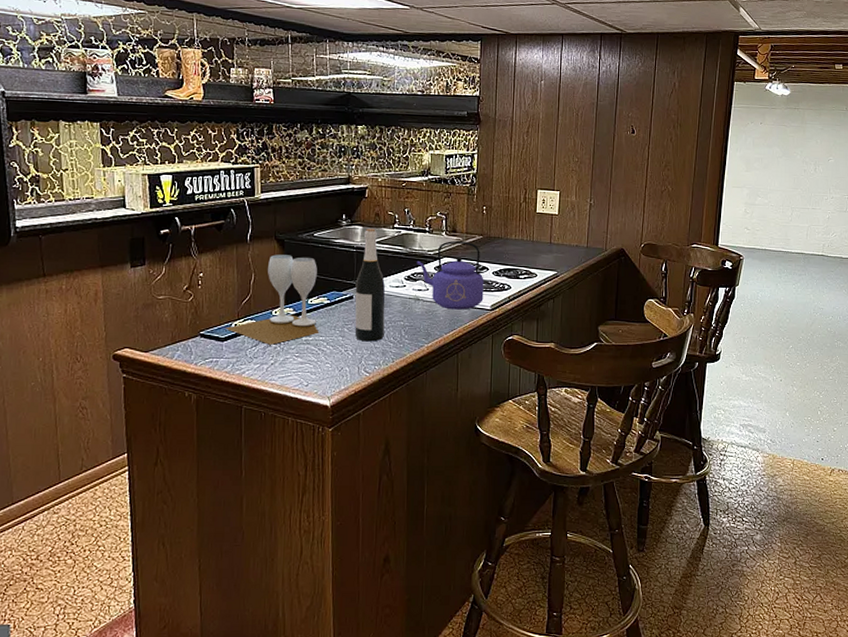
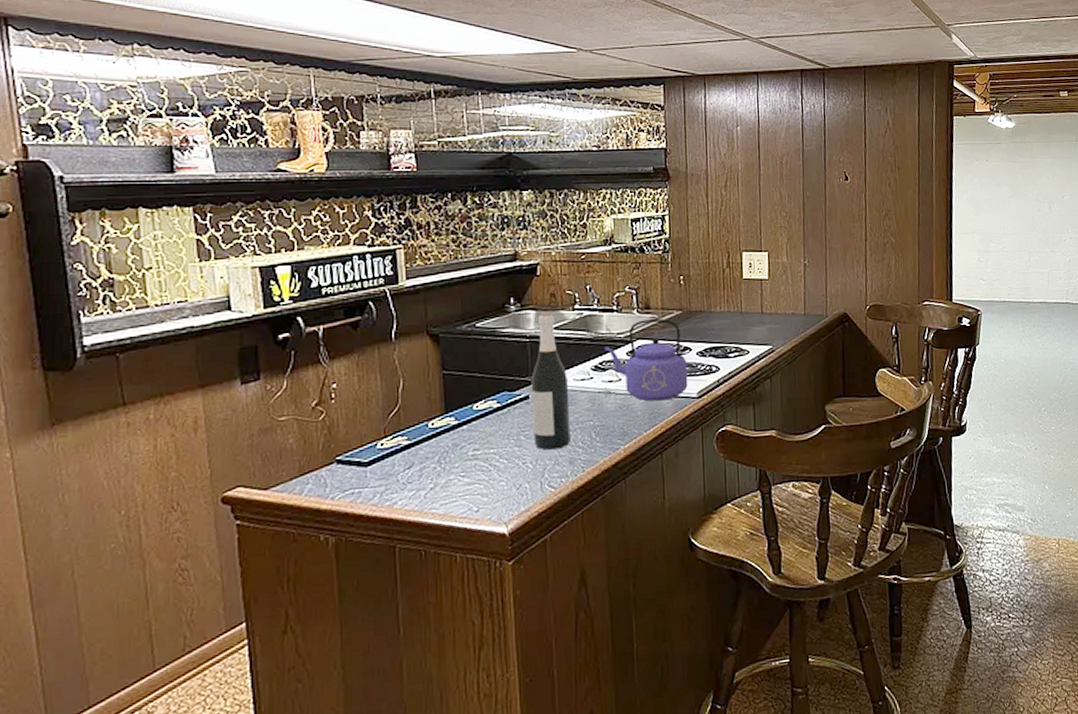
wineglass: present [224,254,320,345] -> none [367,352,490,465]

